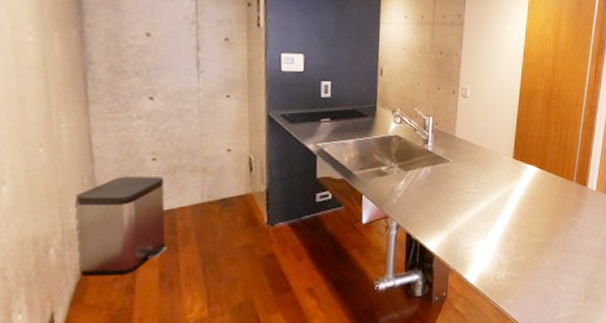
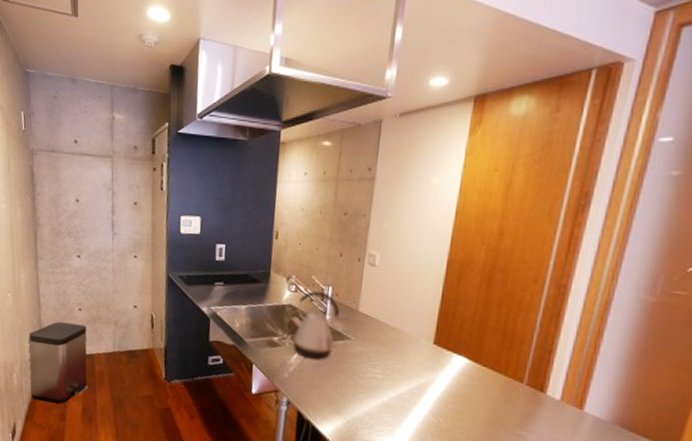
kettle: none [396,121,440,183] -> present [289,290,340,359]

